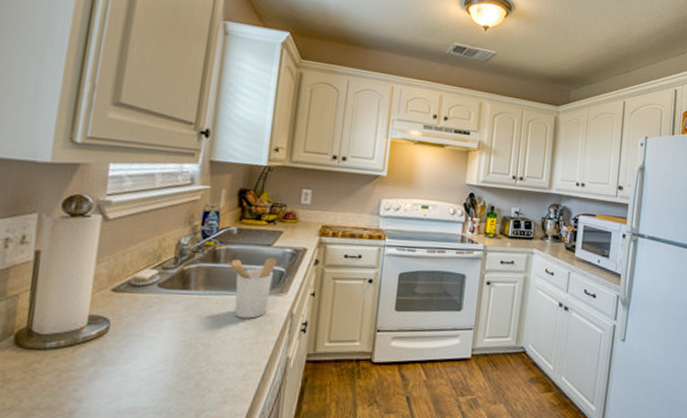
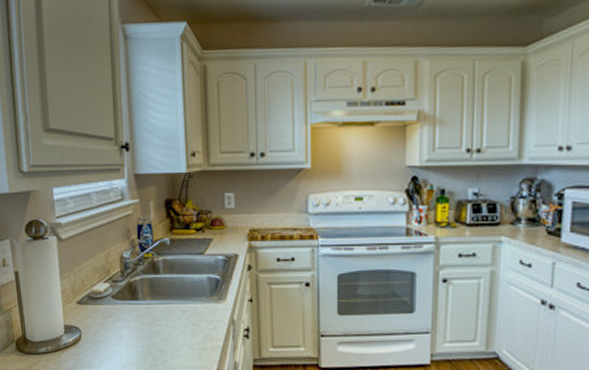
utensil holder: present [227,258,277,319] -> none [166,266,211,326]

